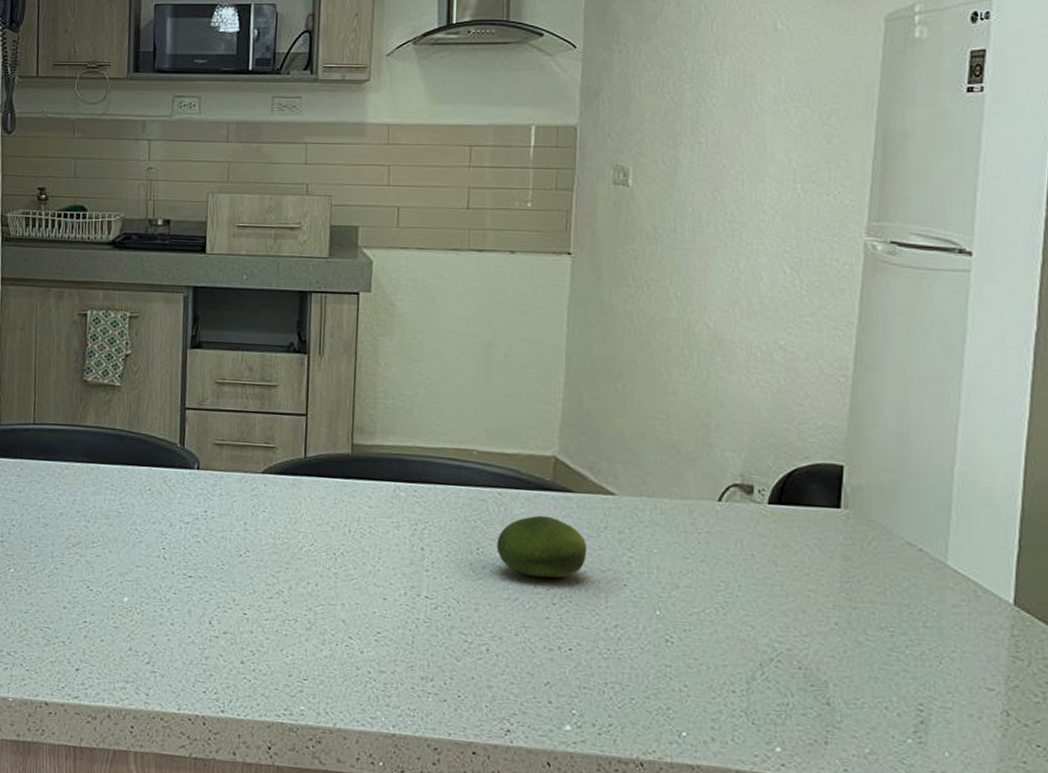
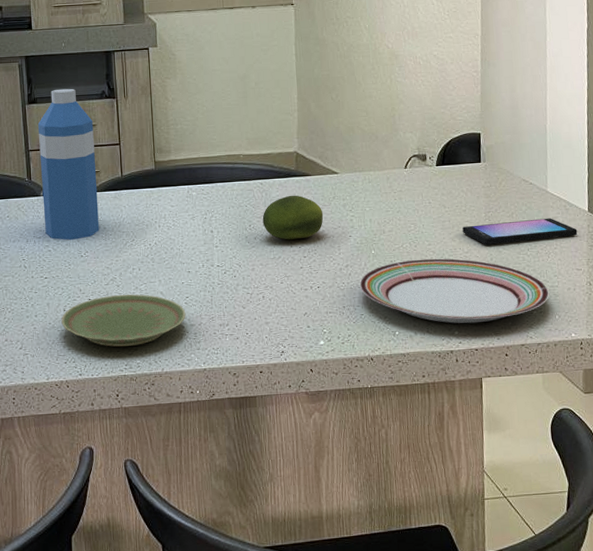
water bottle: none [196,333,274,533] -> present [38,88,99,241]
plate: none [204,613,375,686] -> present [61,294,186,347]
plate: none [632,632,936,743] -> present [359,258,549,324]
smartphone: none [802,597,993,638] -> present [462,218,578,245]

